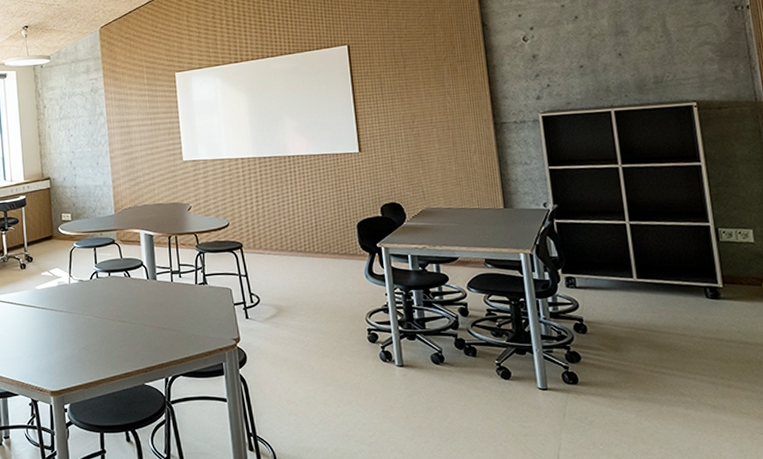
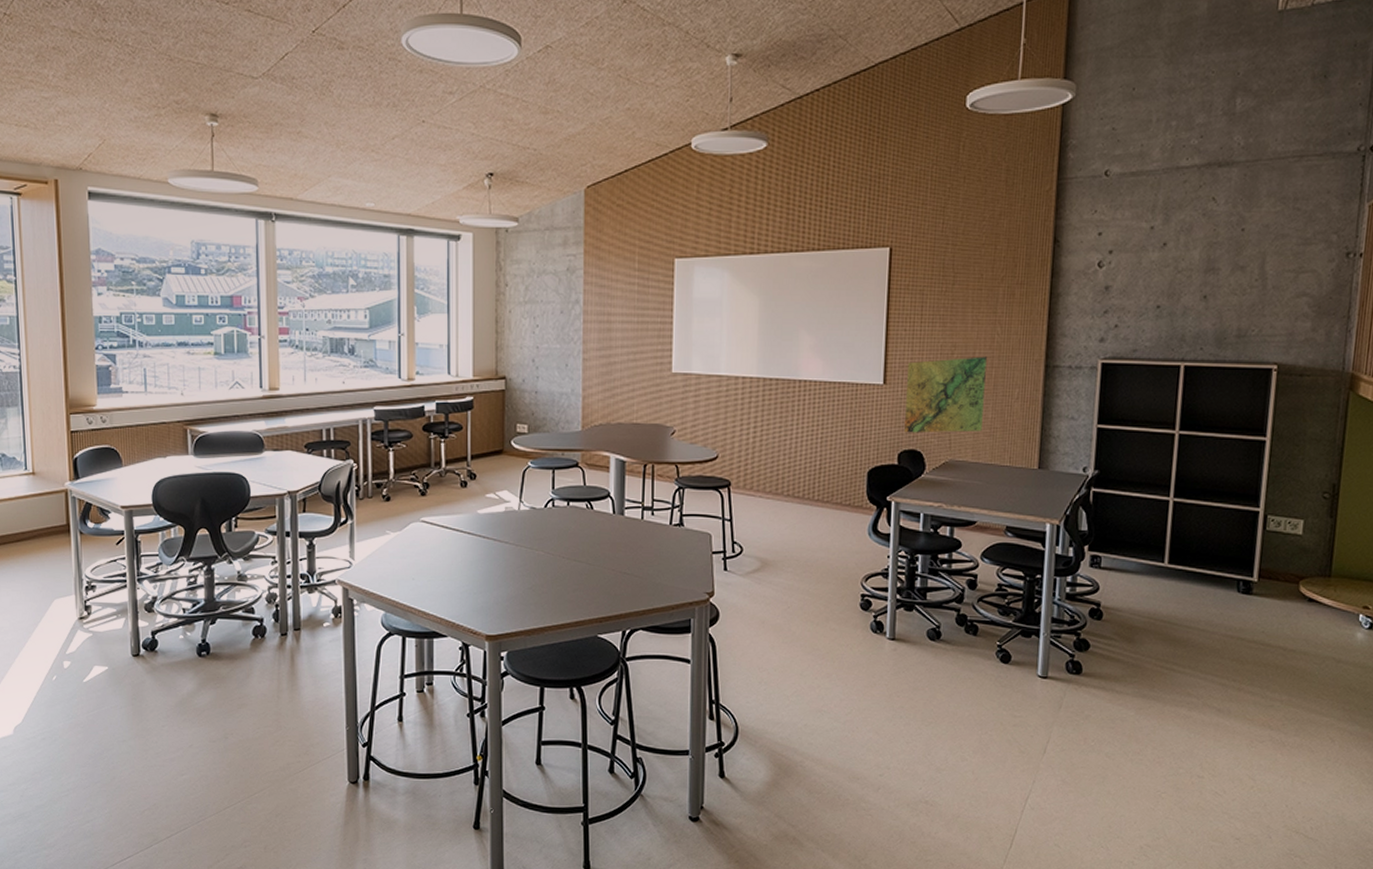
map: none [377,121,449,190] -> present [903,356,987,433]

